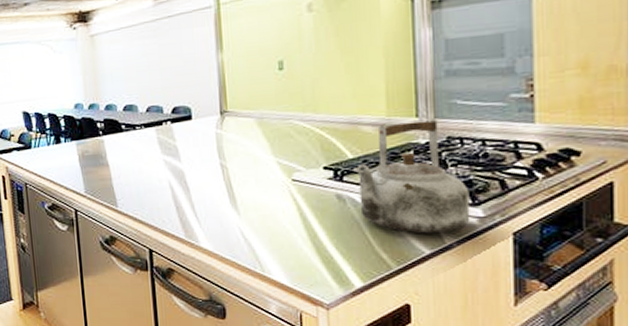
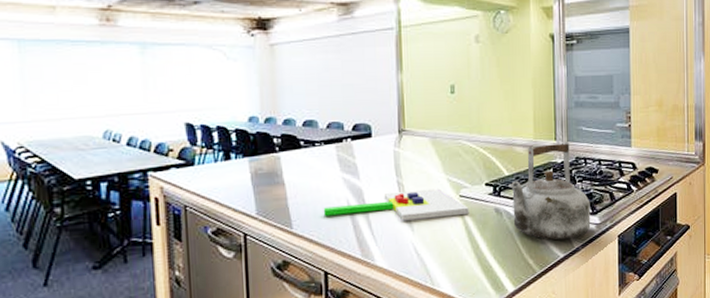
chopping board: none [146,171,304,204] -> present [323,188,469,221]

